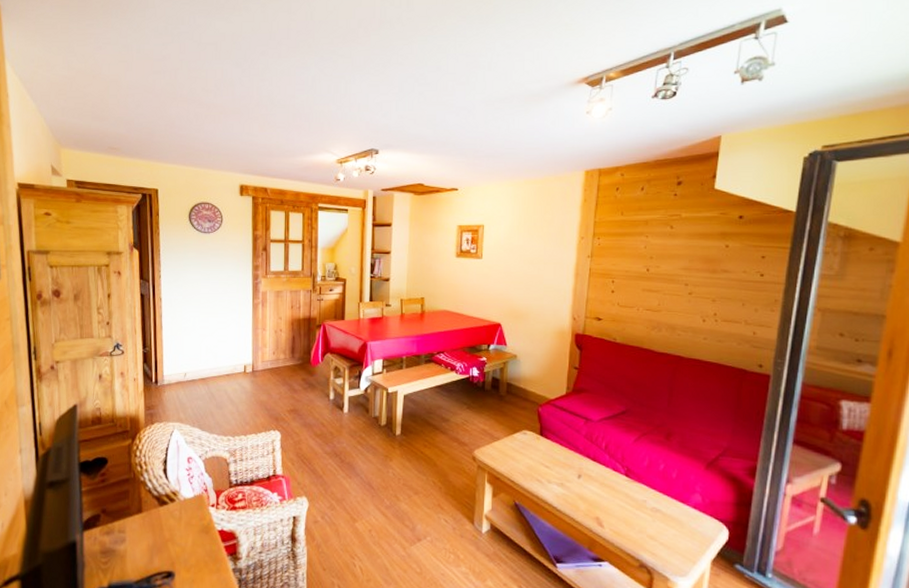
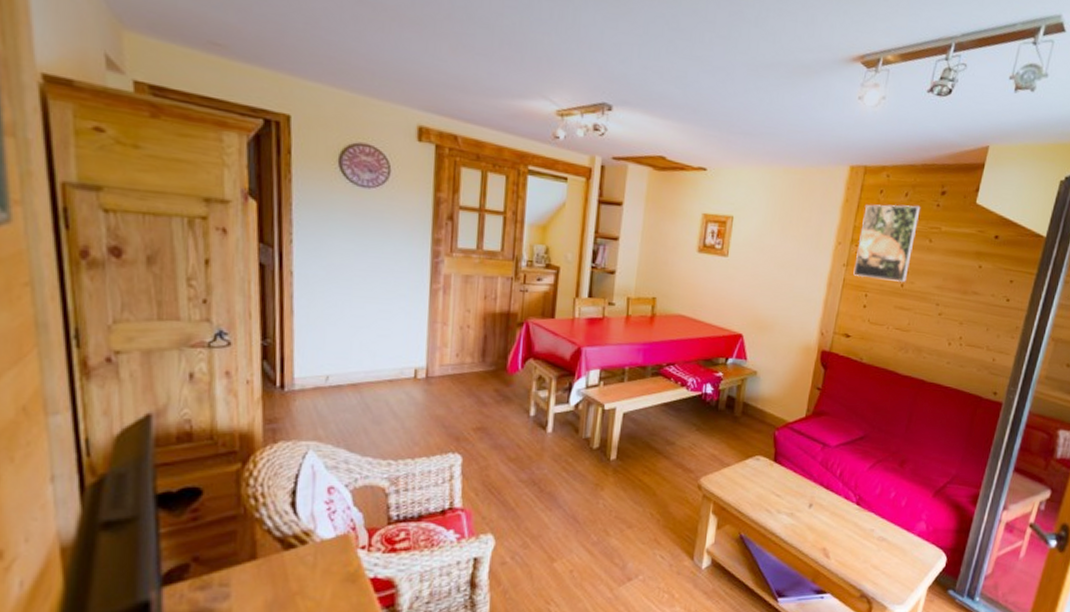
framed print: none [598,197,658,268] -> present [853,204,921,283]

